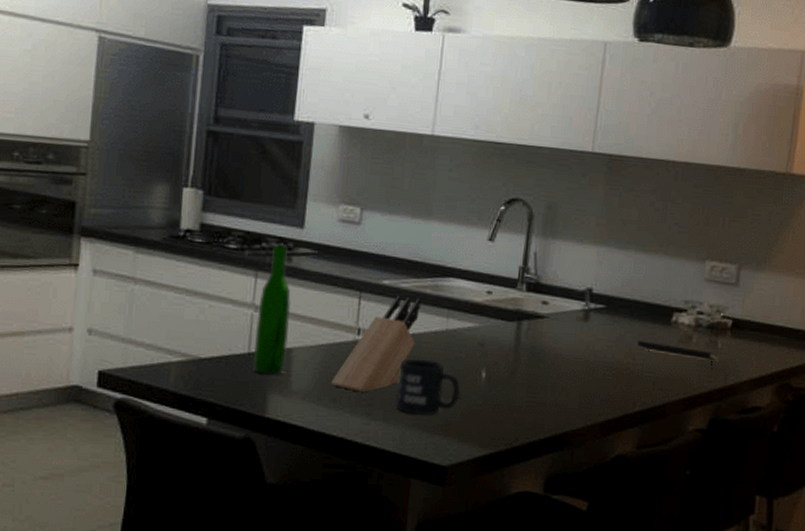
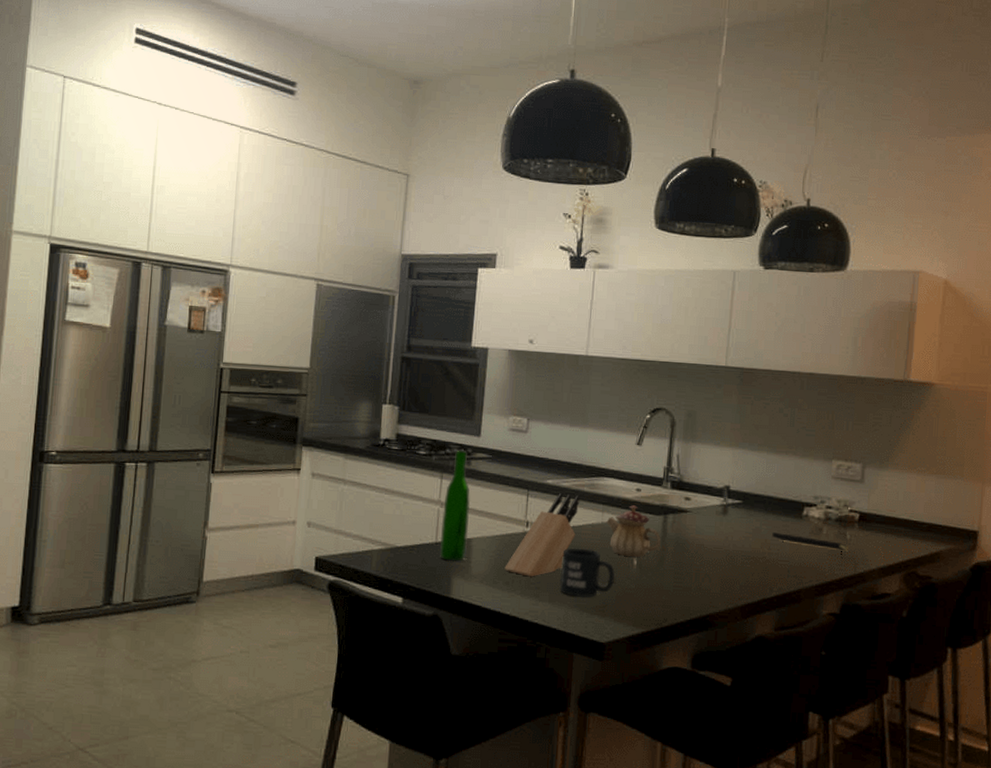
teapot: none [451,310,514,369] -> present [606,505,661,557]

